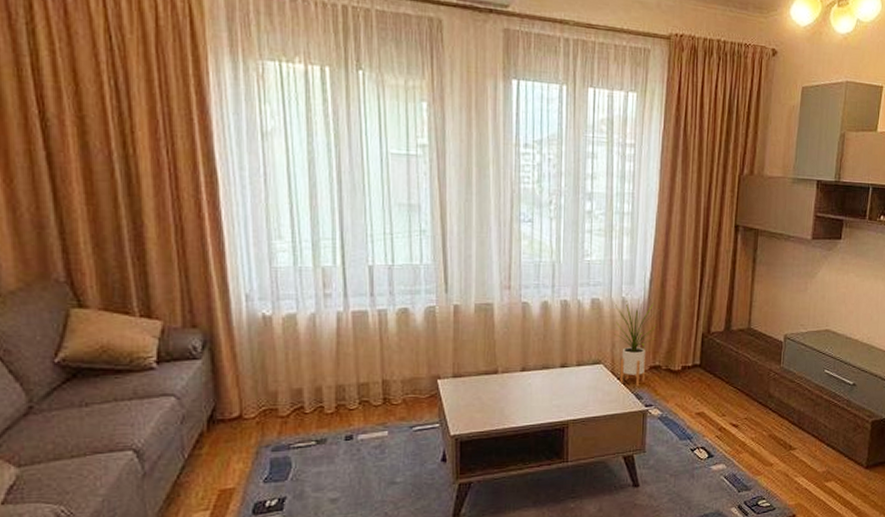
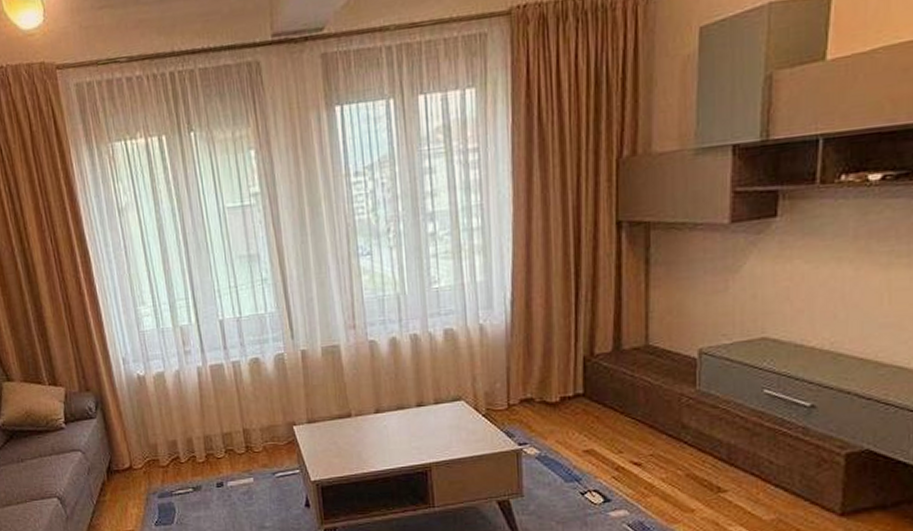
house plant: present [614,297,658,387] -> none [471,322,526,424]

